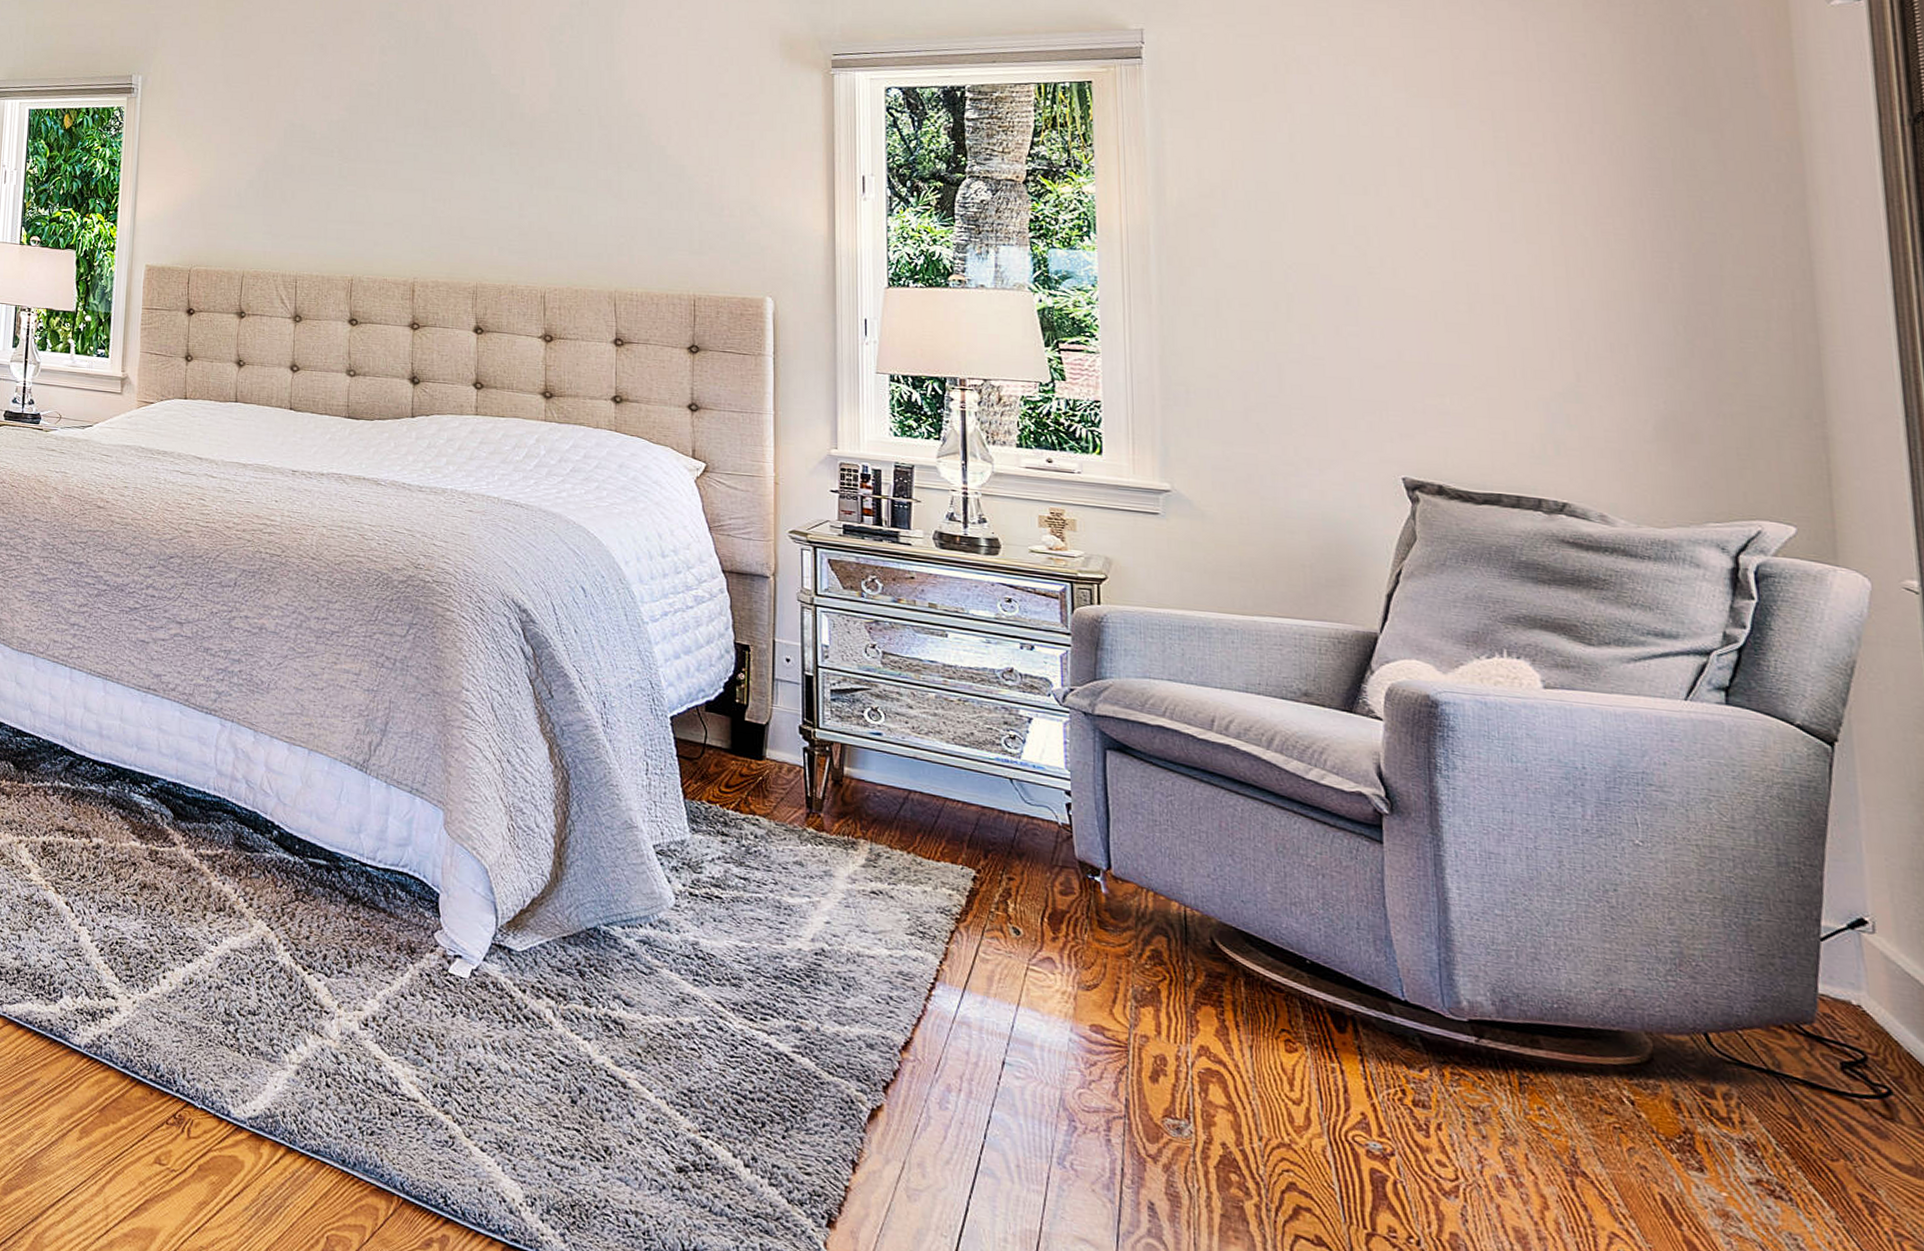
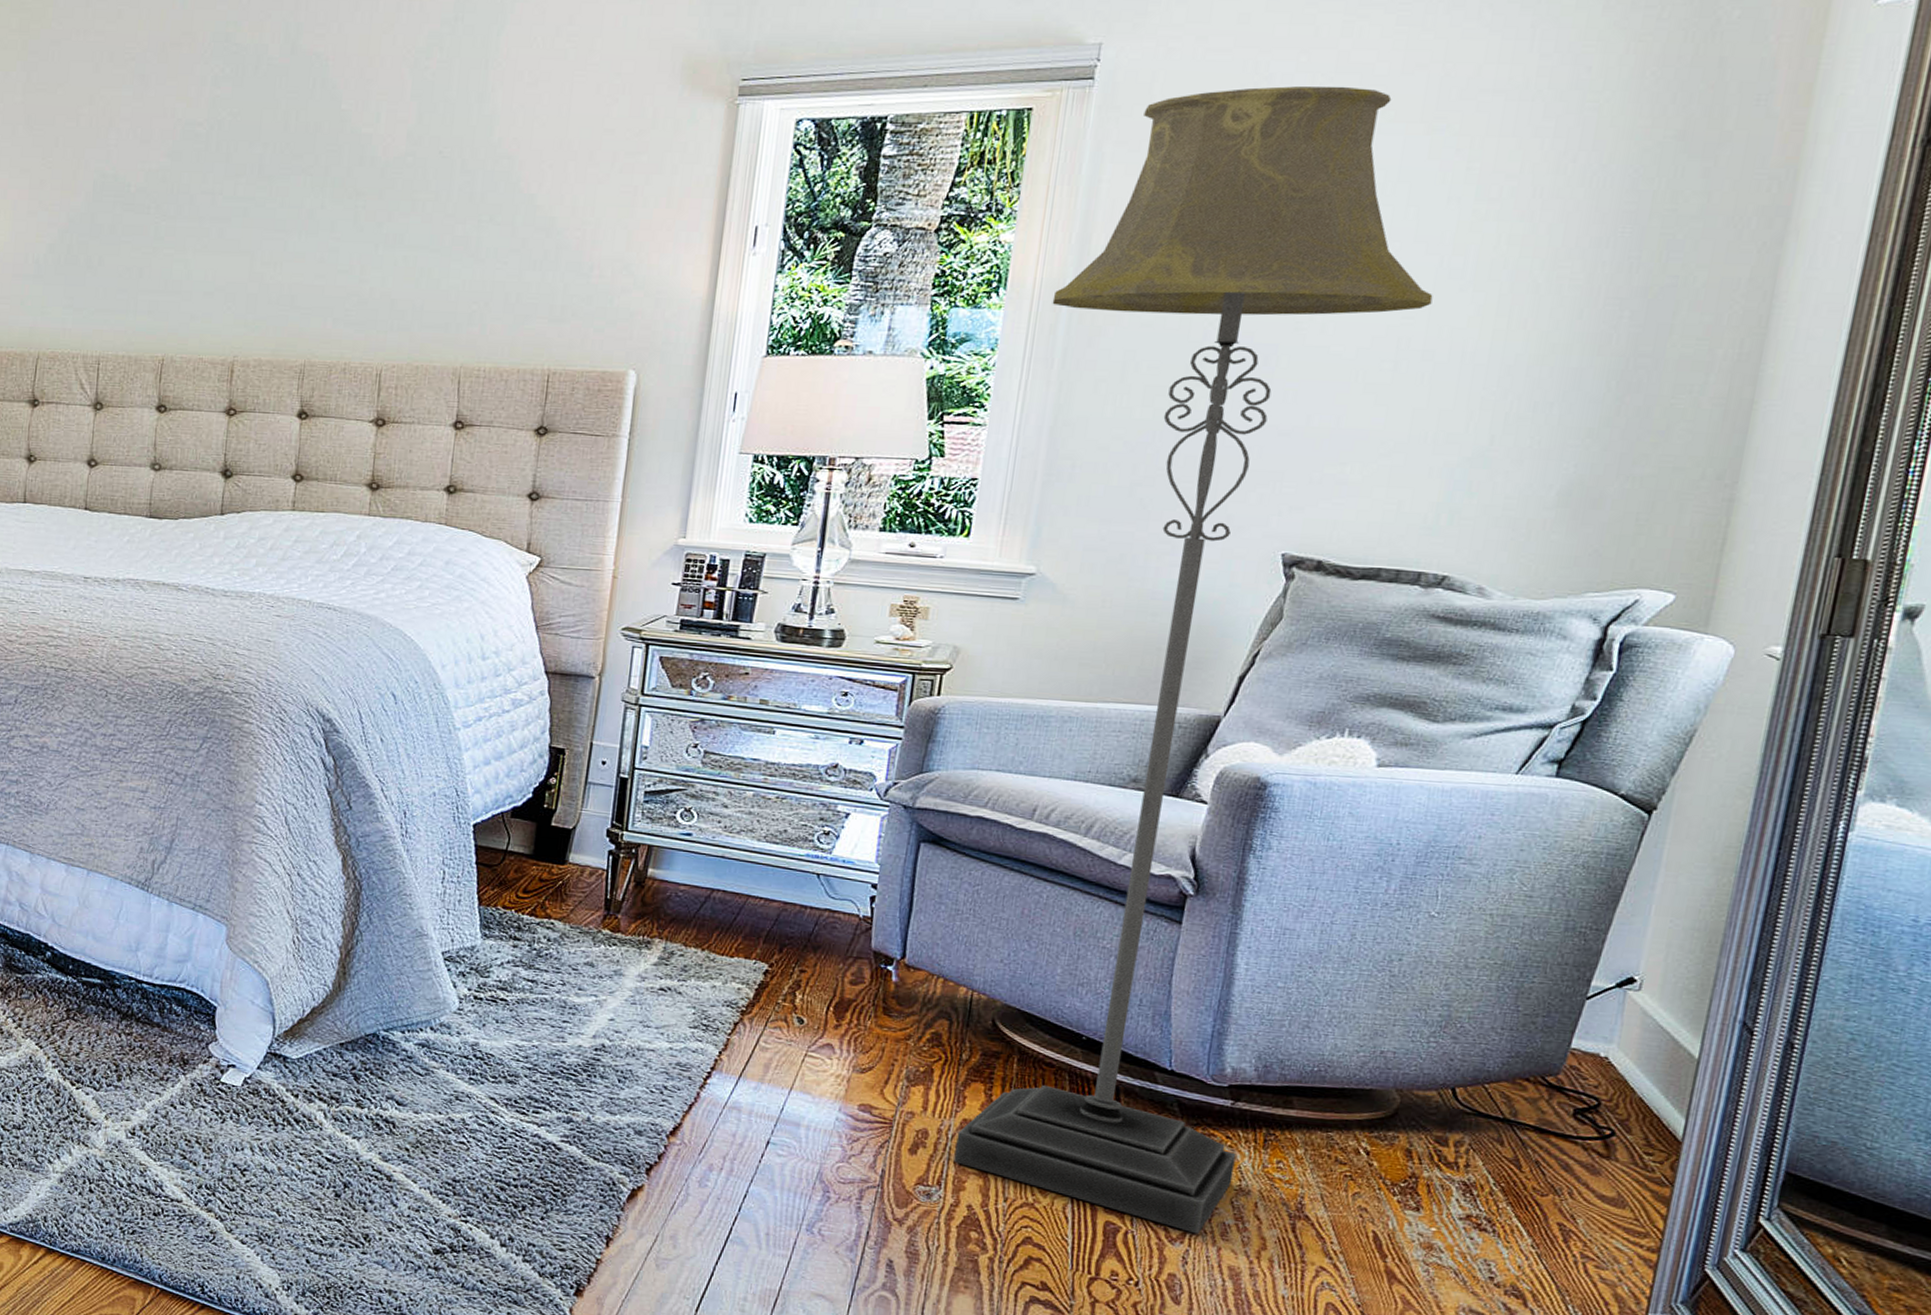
floor lamp: none [1140,66,1495,1188] -> present [953,86,1433,1234]

